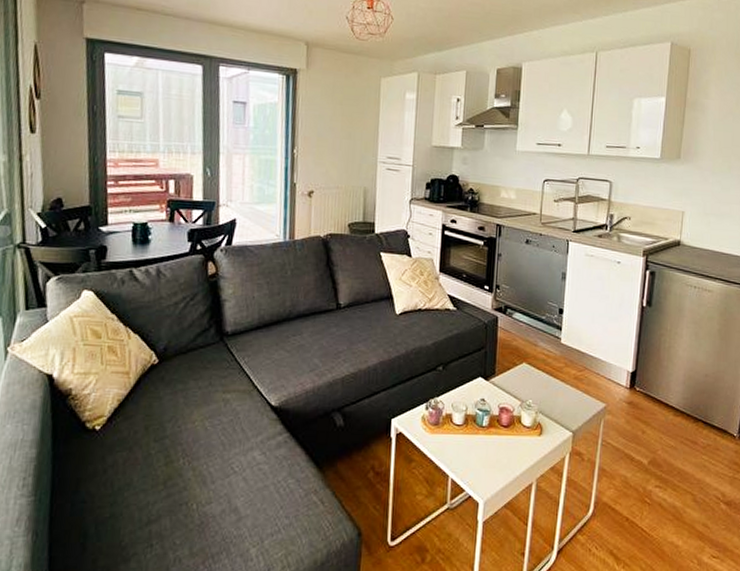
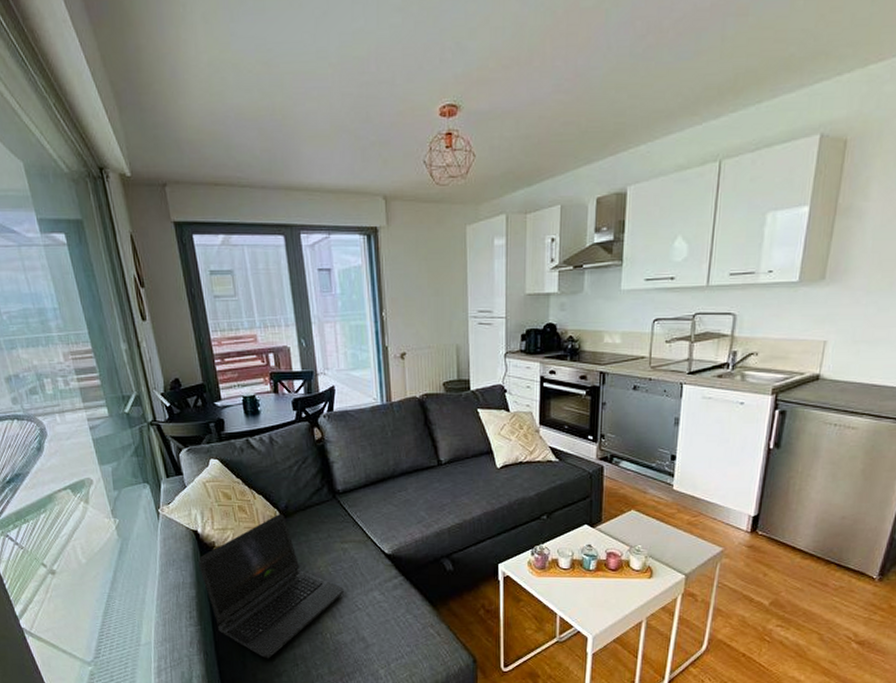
laptop computer: none [46,356,220,539] -> present [198,513,344,659]

